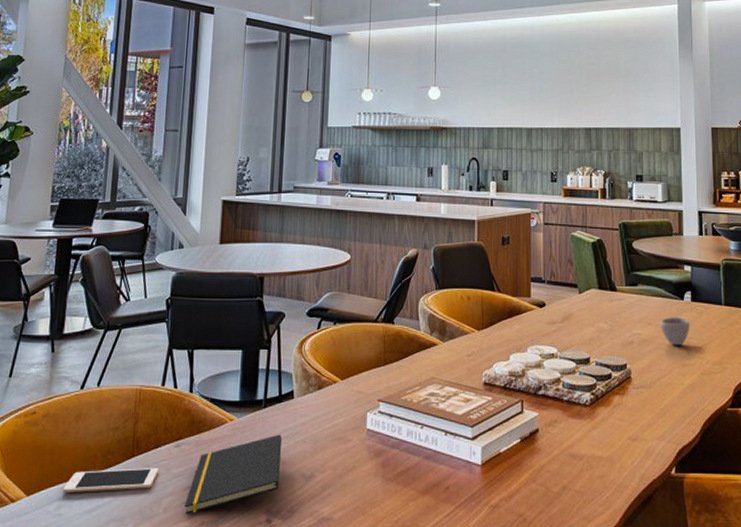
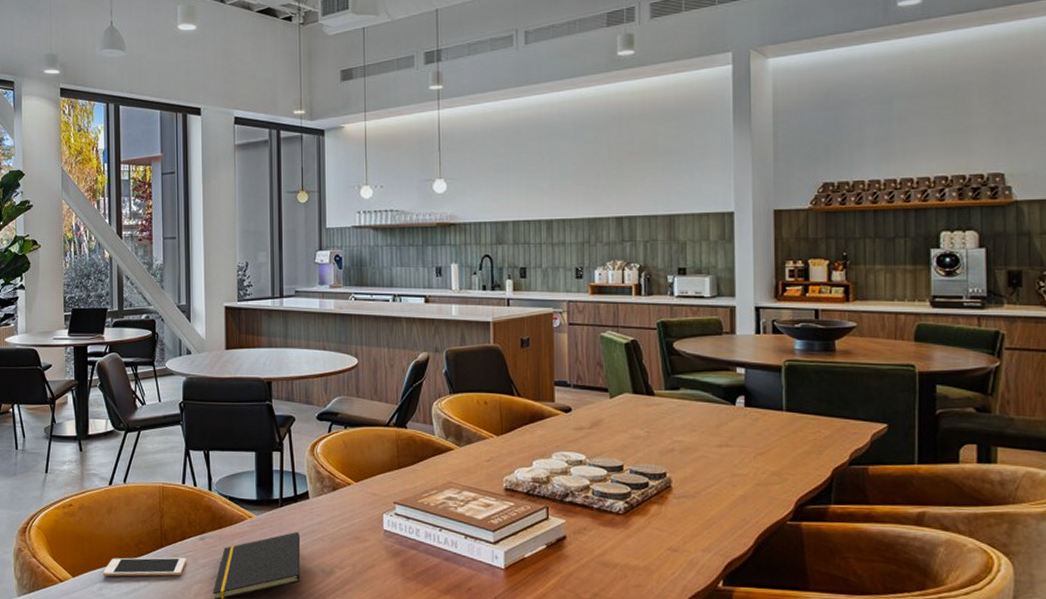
cup: present [660,317,690,345] -> none [706,424,742,454]

